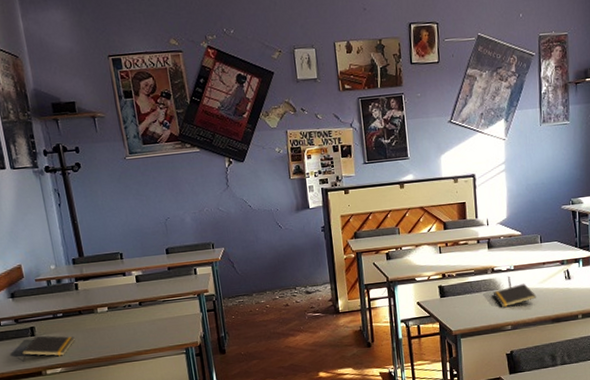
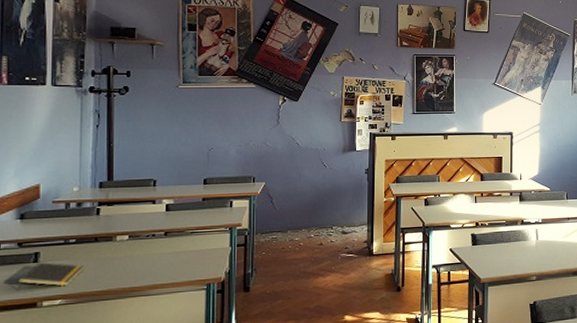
notepad: present [493,283,537,307] -> none [521,236,561,258]

